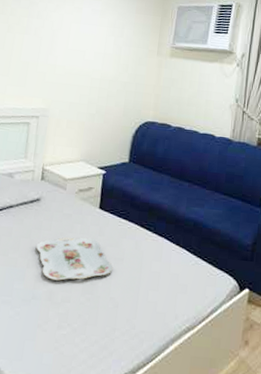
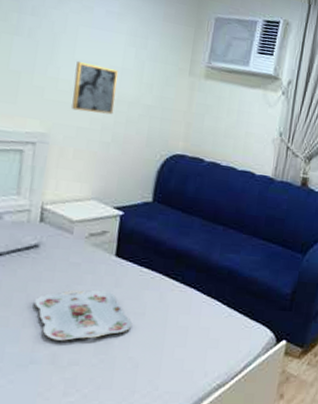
wall art: none [66,51,101,91] -> present [71,62,118,115]

